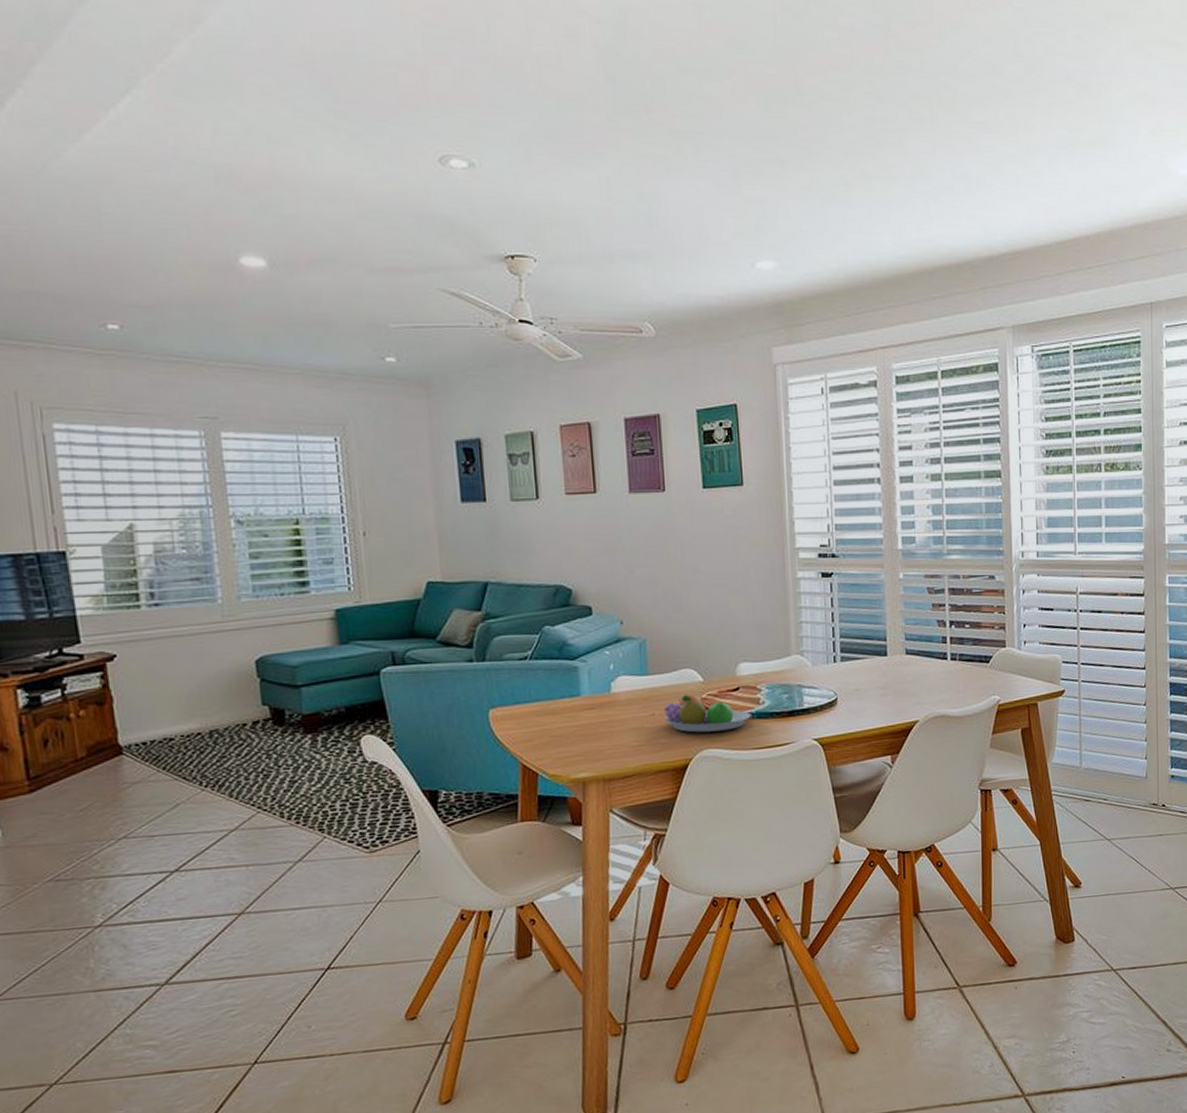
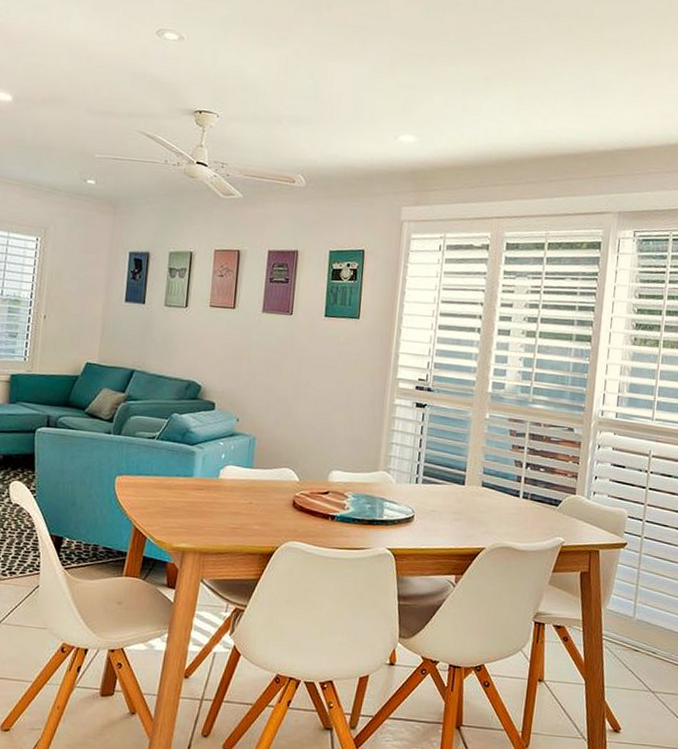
fruit bowl: present [663,694,751,733] -> none [260,490,335,528]

